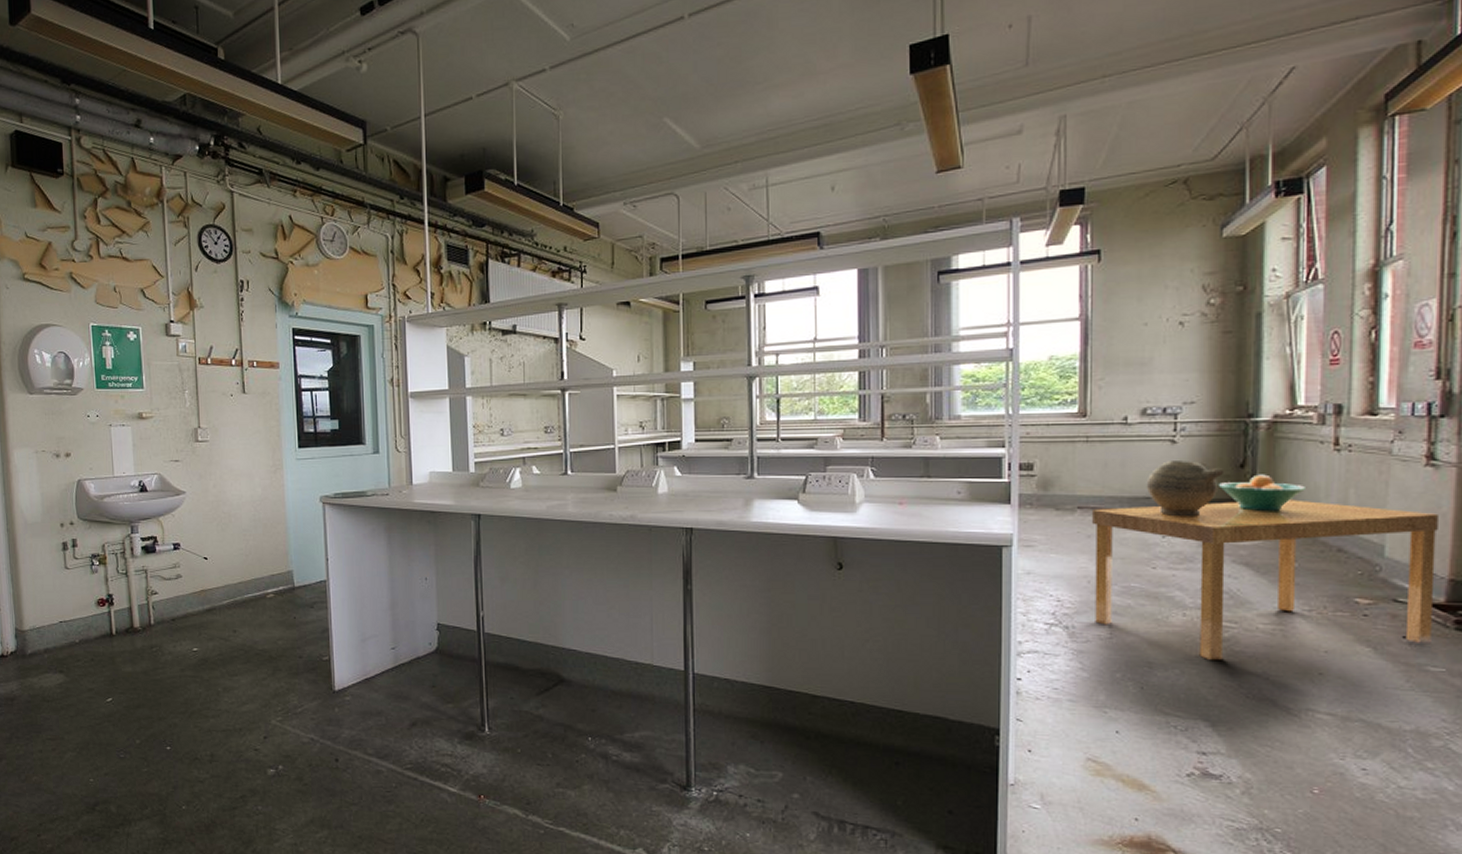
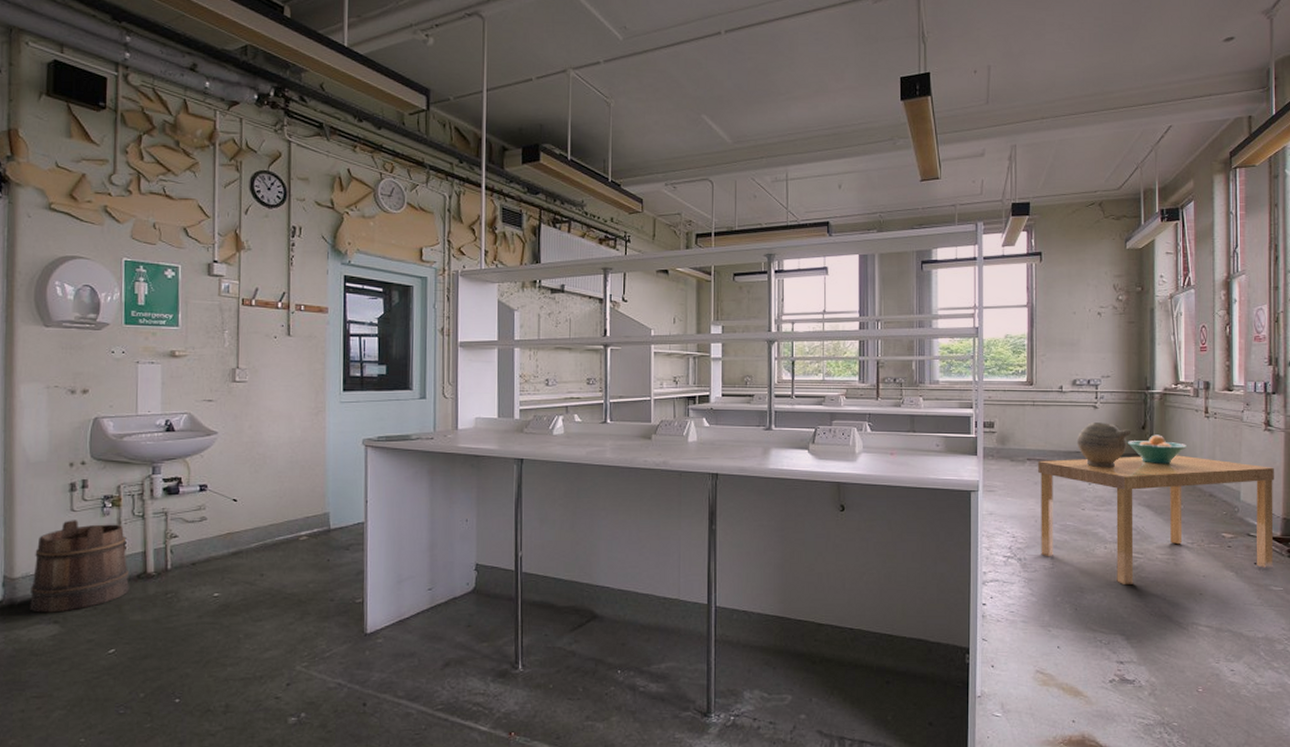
bucket: none [38,577,120,663] -> present [30,520,130,613]

